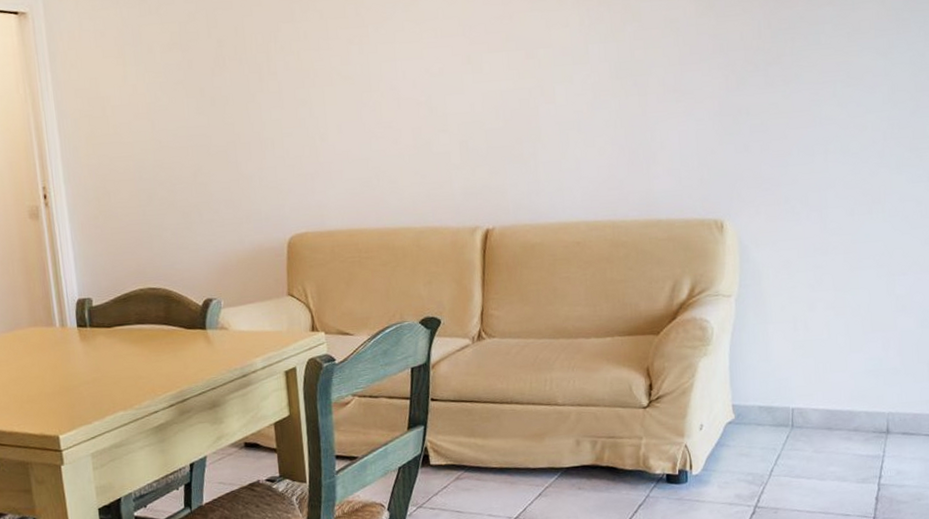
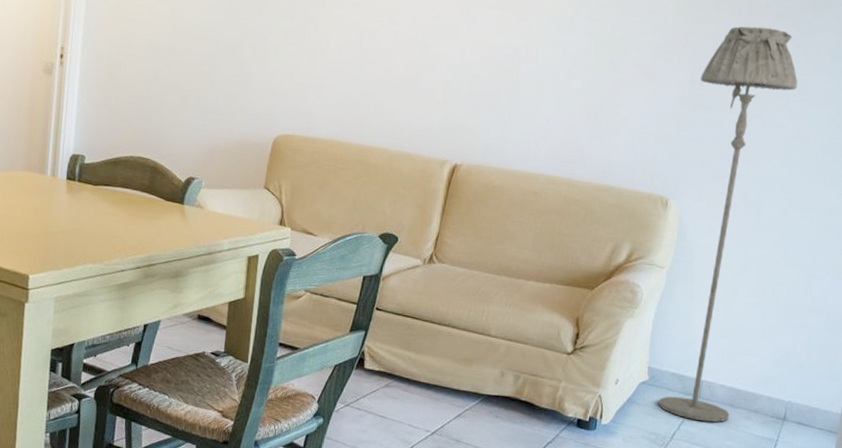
floor lamp: none [736,11,844,452] -> present [658,26,798,423]

